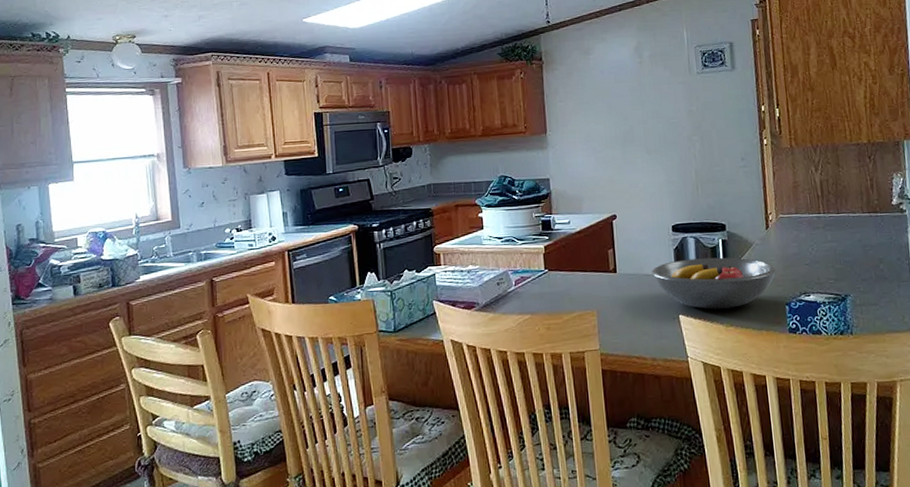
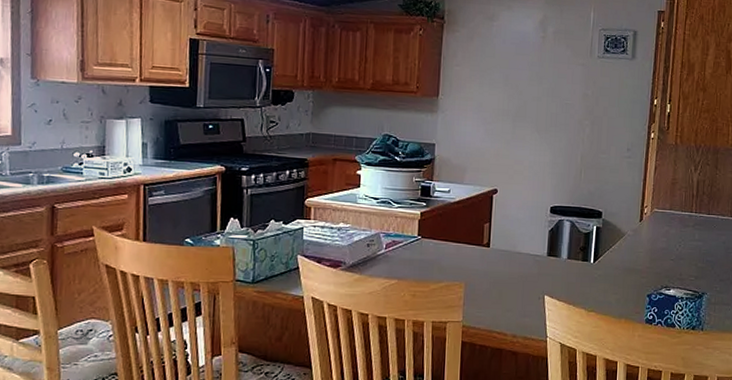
fruit bowl: present [651,257,777,310] -> none [524,242,644,294]

